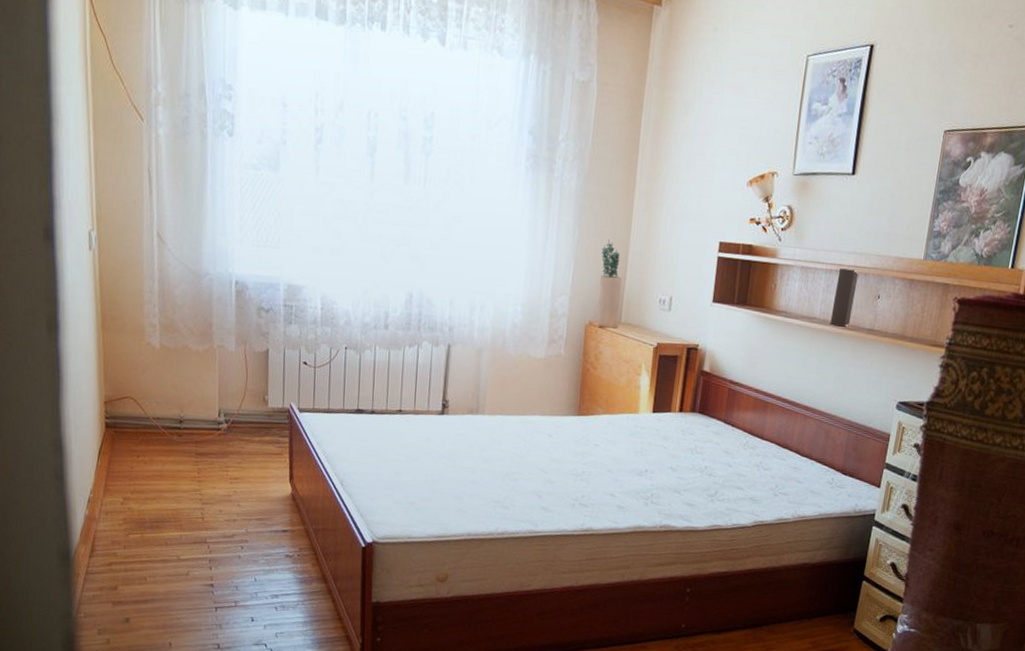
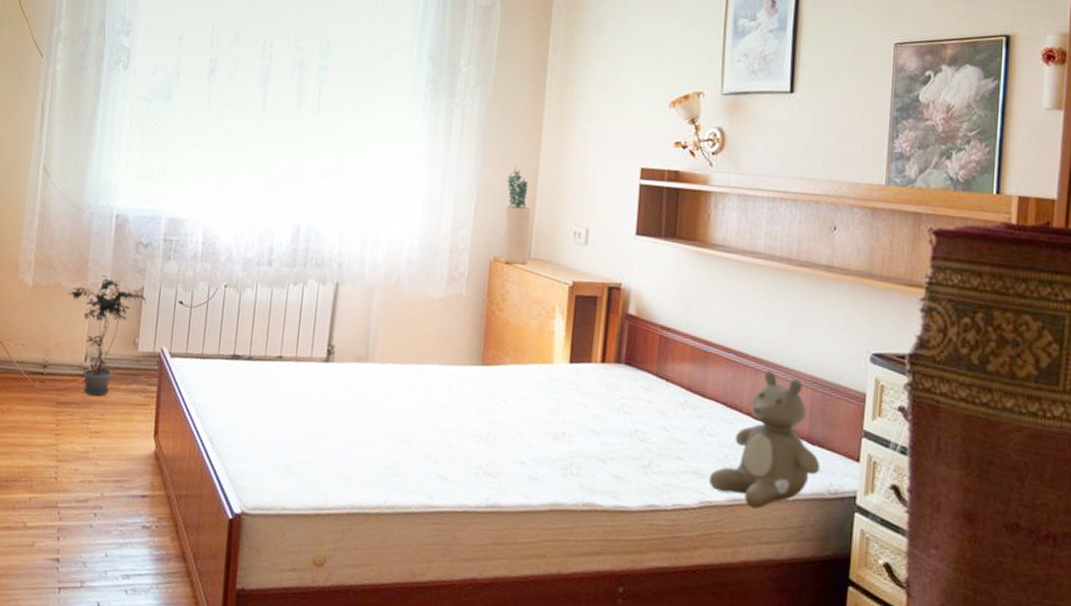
potted plant: none [195,338,271,447] -> present [67,275,146,396]
teddy bear: none [761,417,850,525] -> present [708,371,821,509]
book: present [830,268,859,327] -> none [778,196,808,263]

